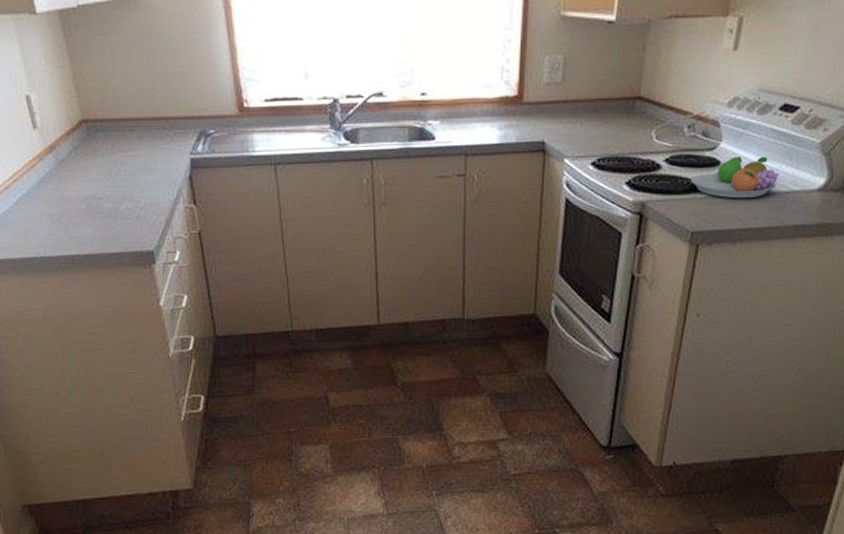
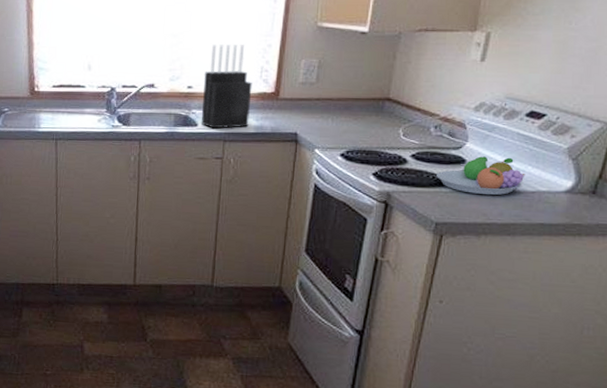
knife block: none [438,41,493,141] -> present [201,44,253,129]

